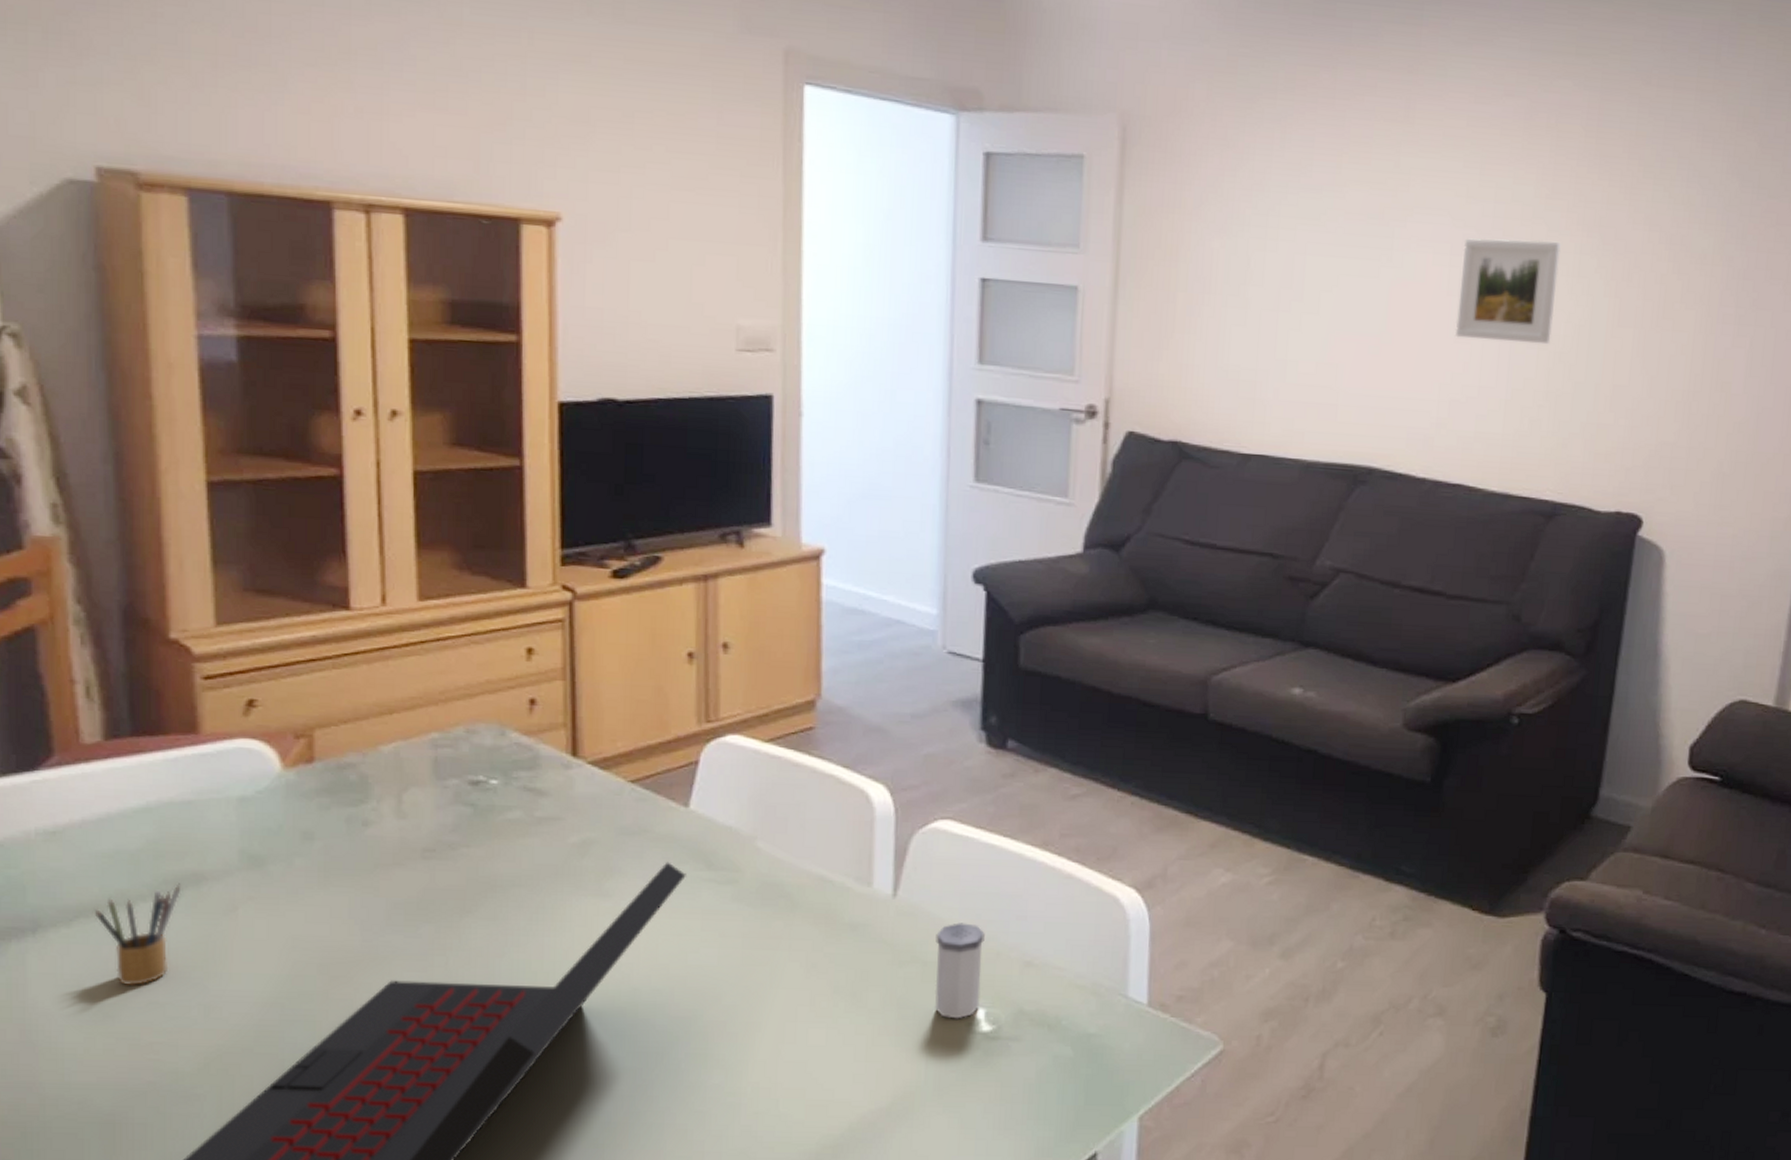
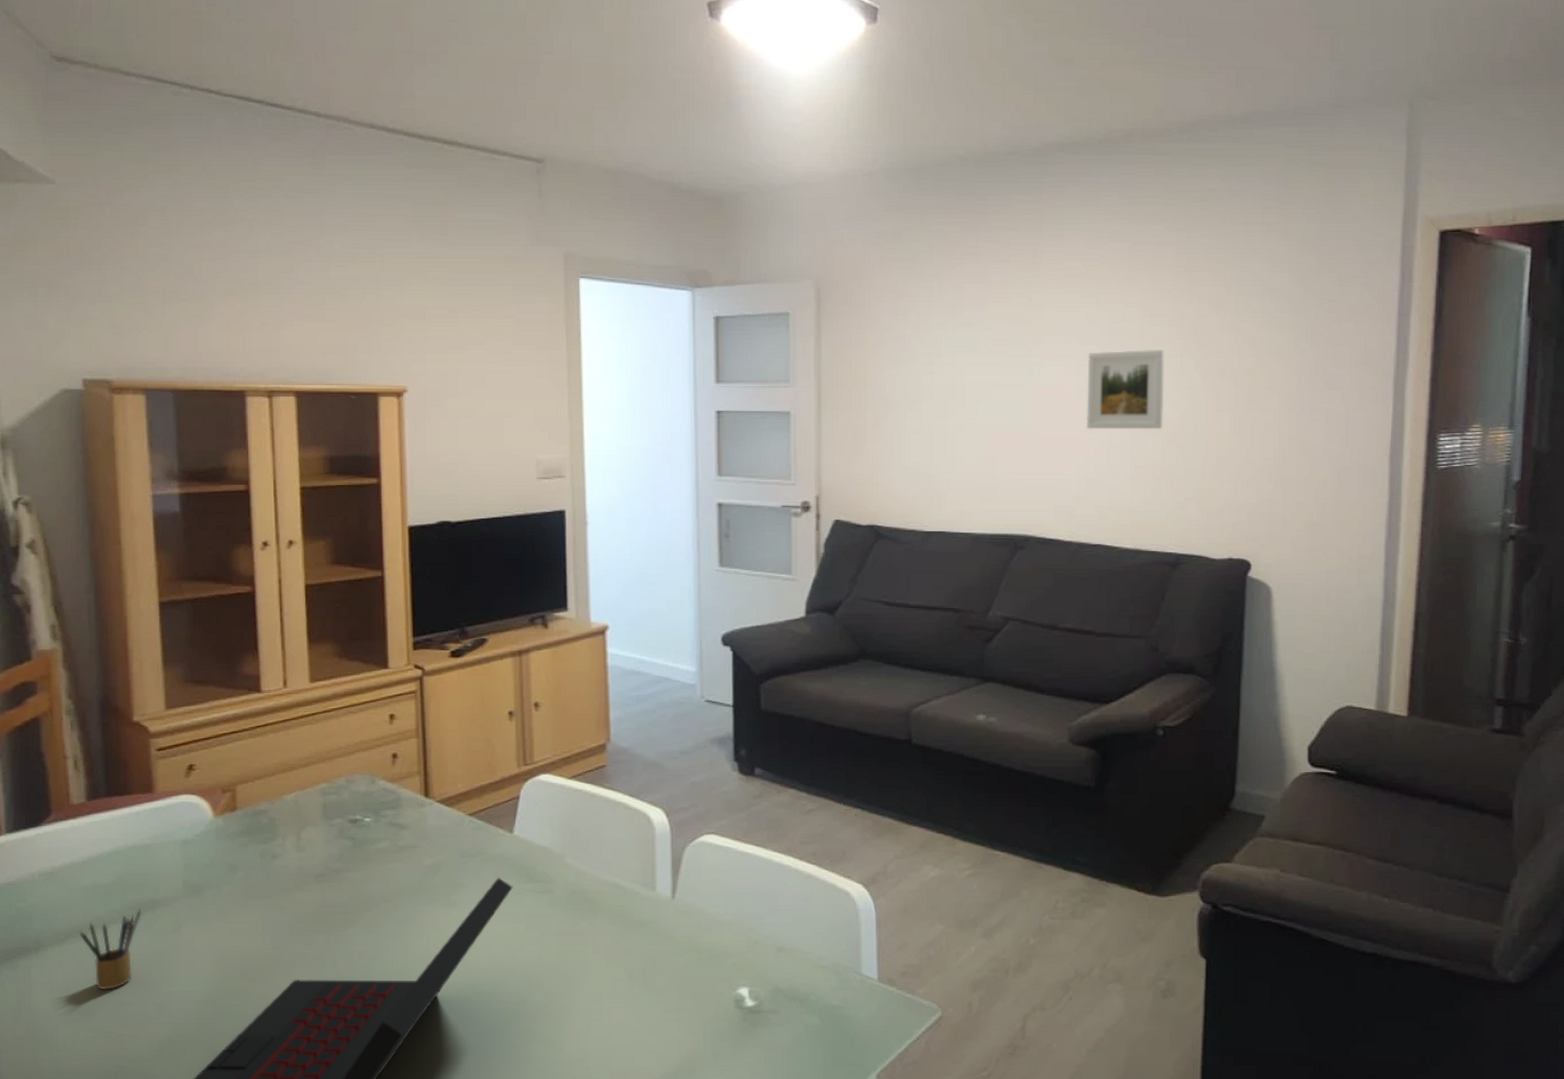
salt shaker: present [934,922,985,1019] -> none [707,917,745,997]

